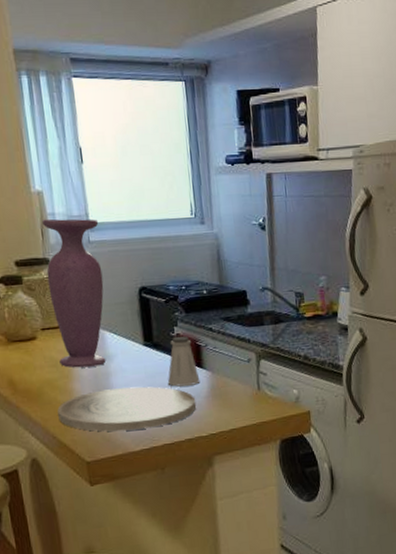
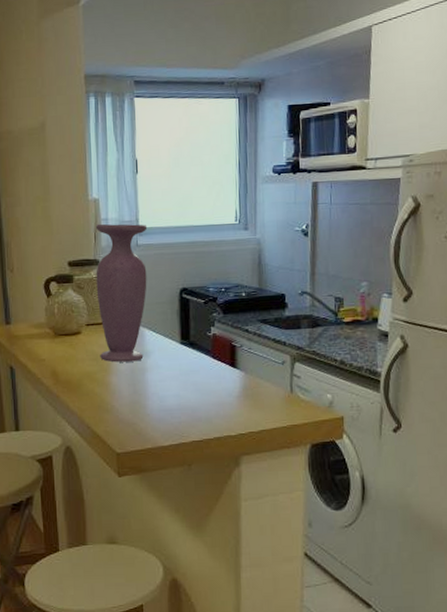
plate: present [57,386,196,432] -> none [94,383,228,426]
saltshaker: present [167,336,200,387] -> none [200,336,233,385]

